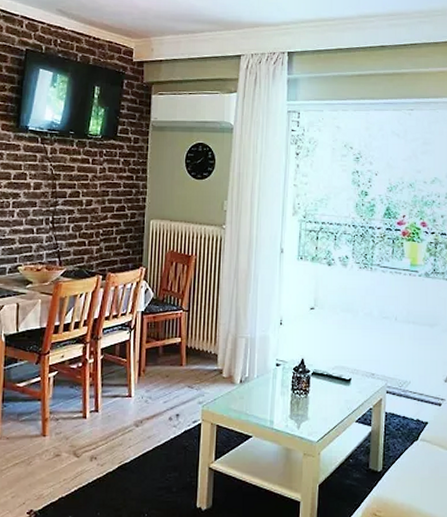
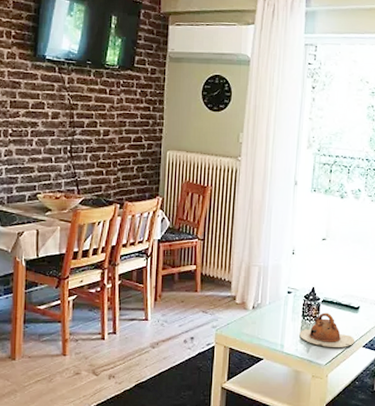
teapot: none [289,386,347,422] -> present [299,312,354,347]

